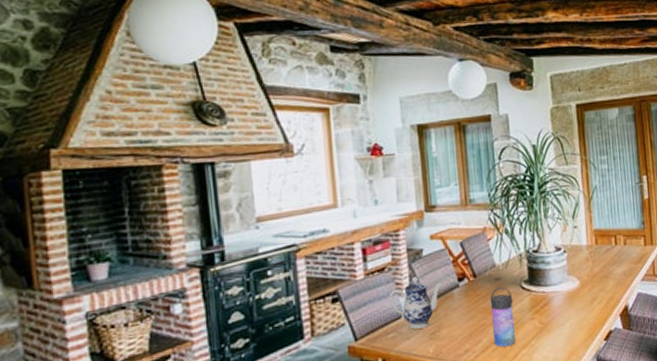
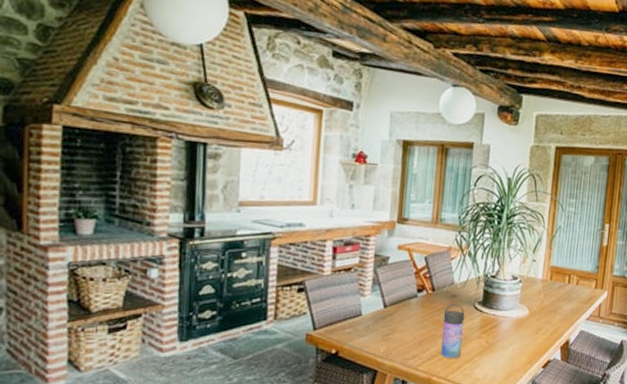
teapot: present [389,277,442,329] -> none [350,281,402,329]

